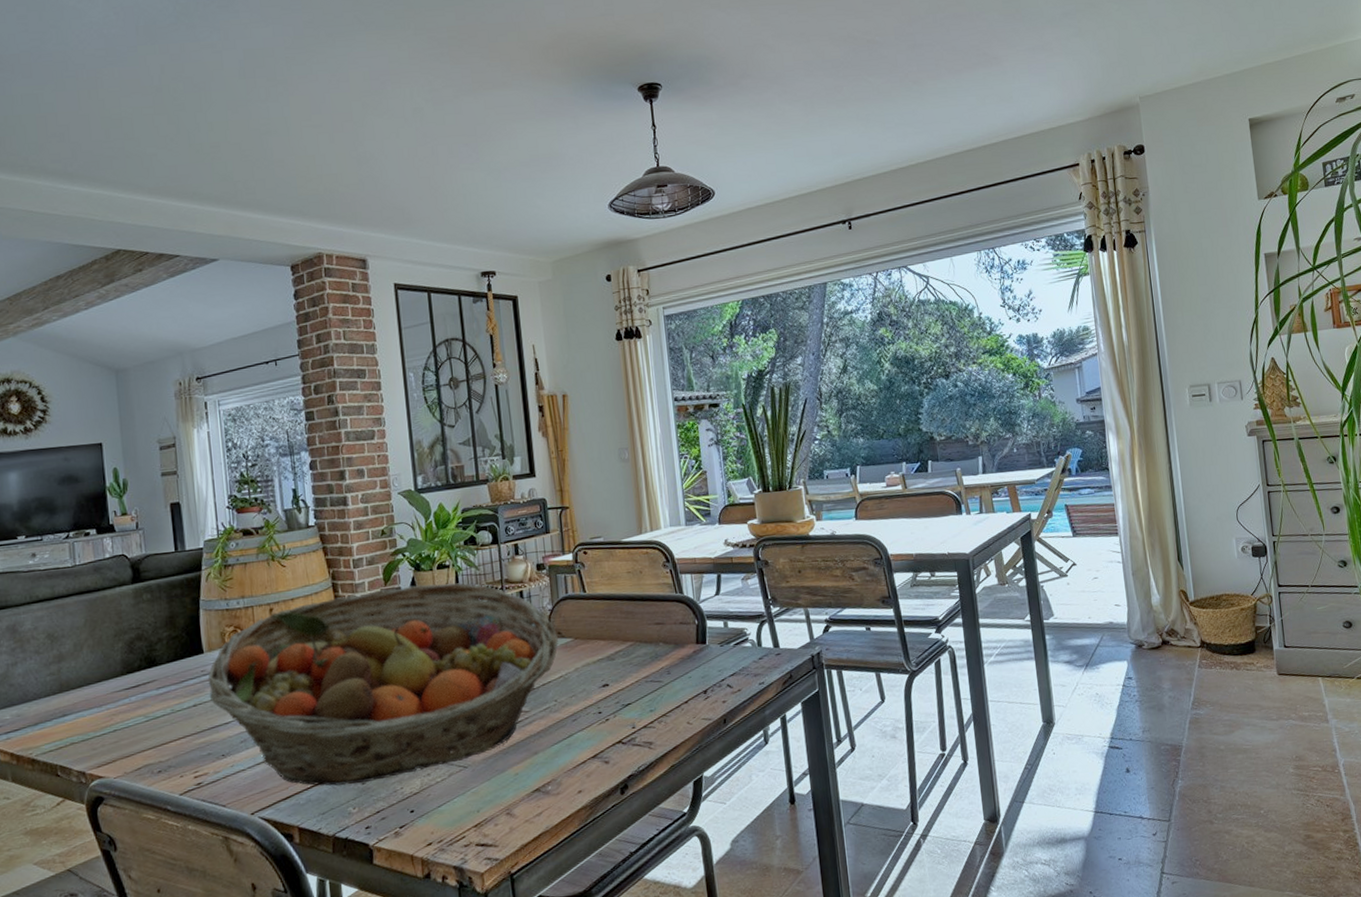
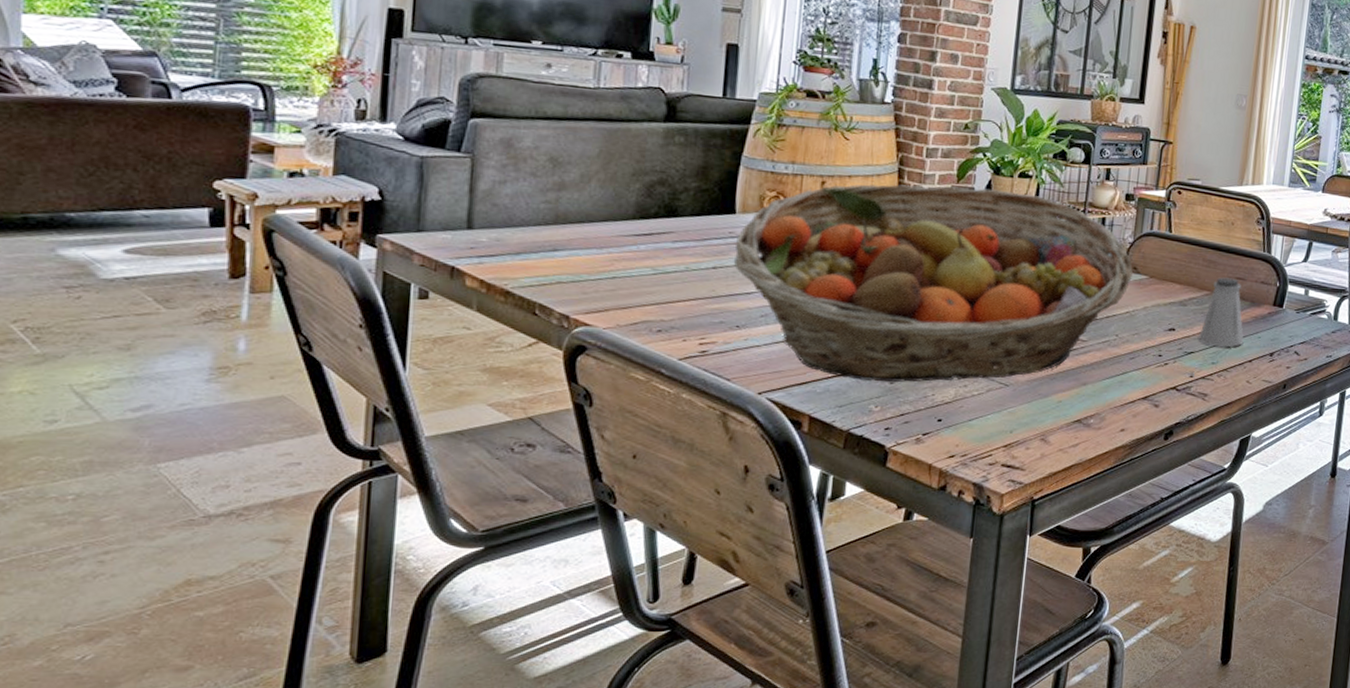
saltshaker: none [632,624,676,694] -> present [1198,277,1244,347]

